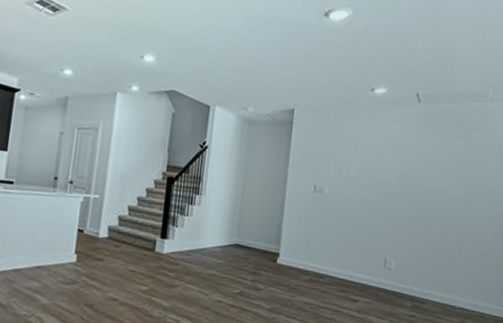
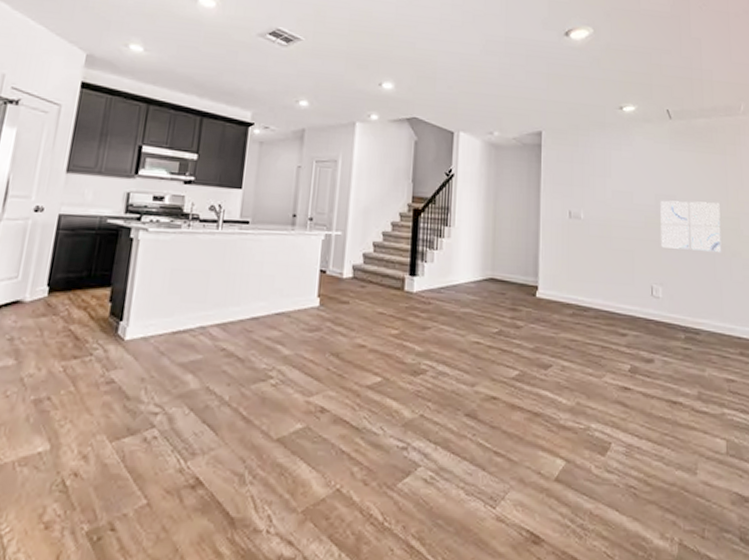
wall art: none [398,180,458,230] -> present [660,200,722,252]

